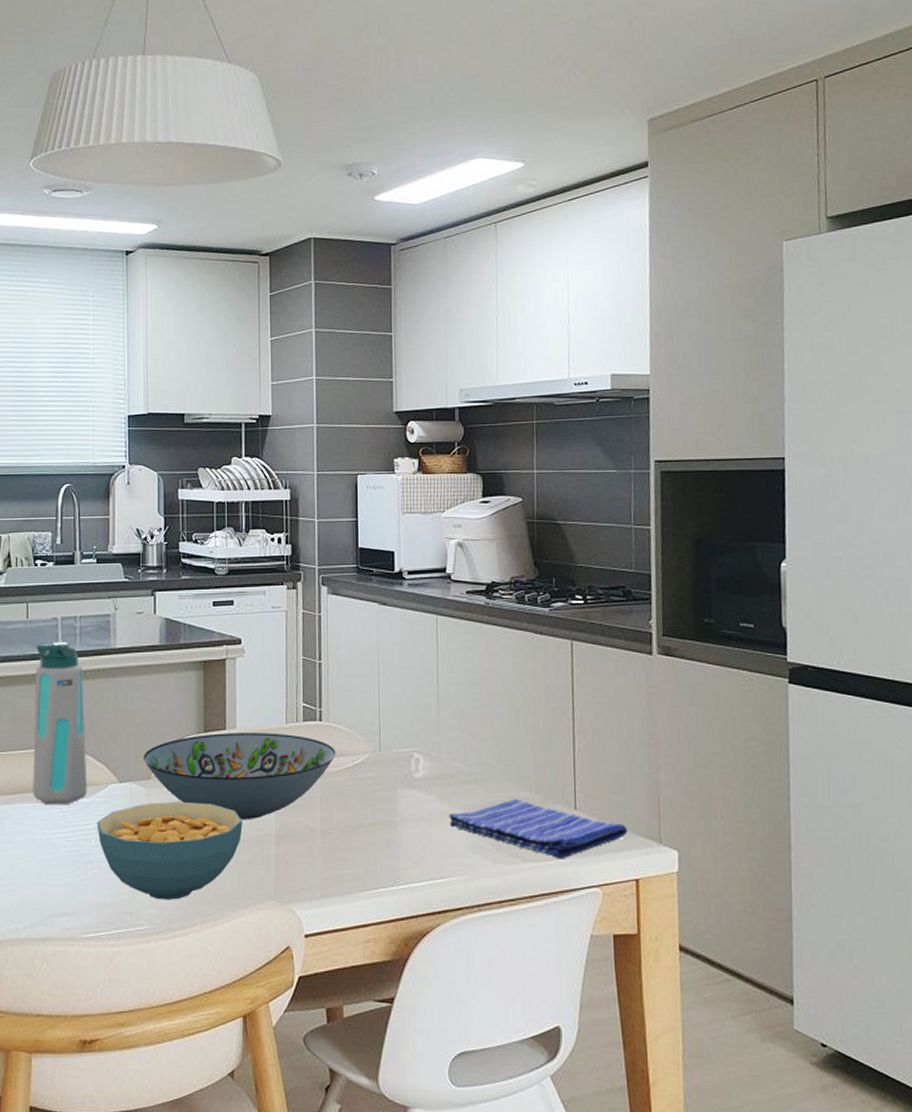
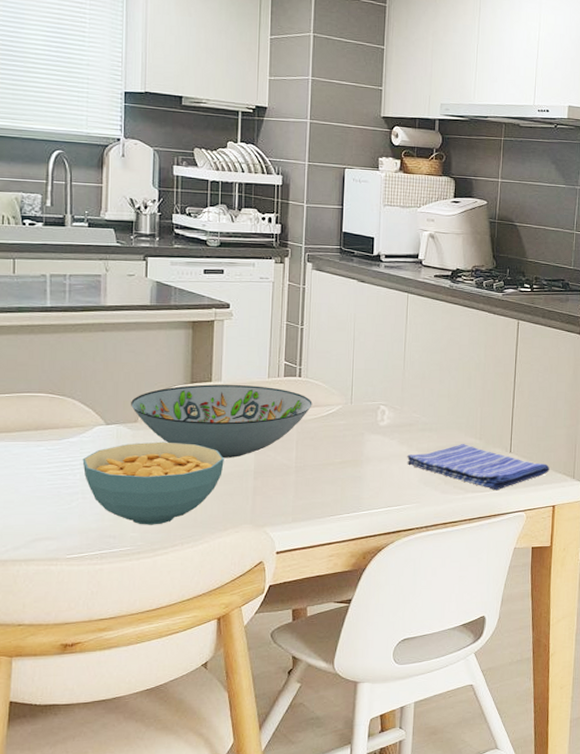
water bottle: present [33,641,87,805] -> none [17,297,74,444]

